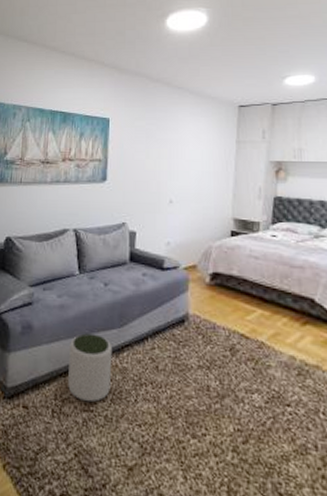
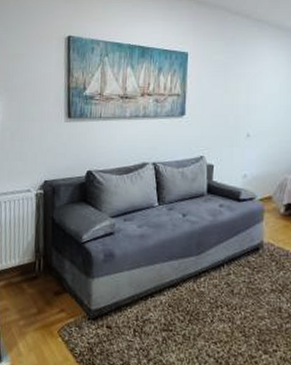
plant pot: present [68,333,113,402] -> none [148,260,191,322]

